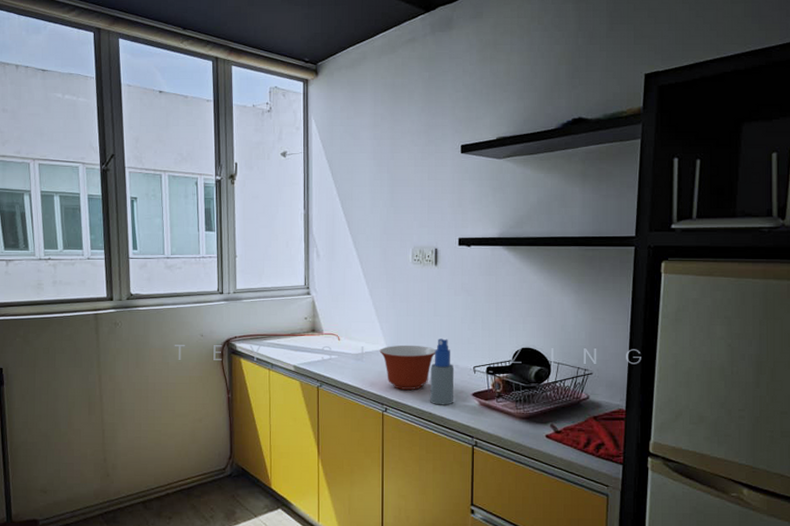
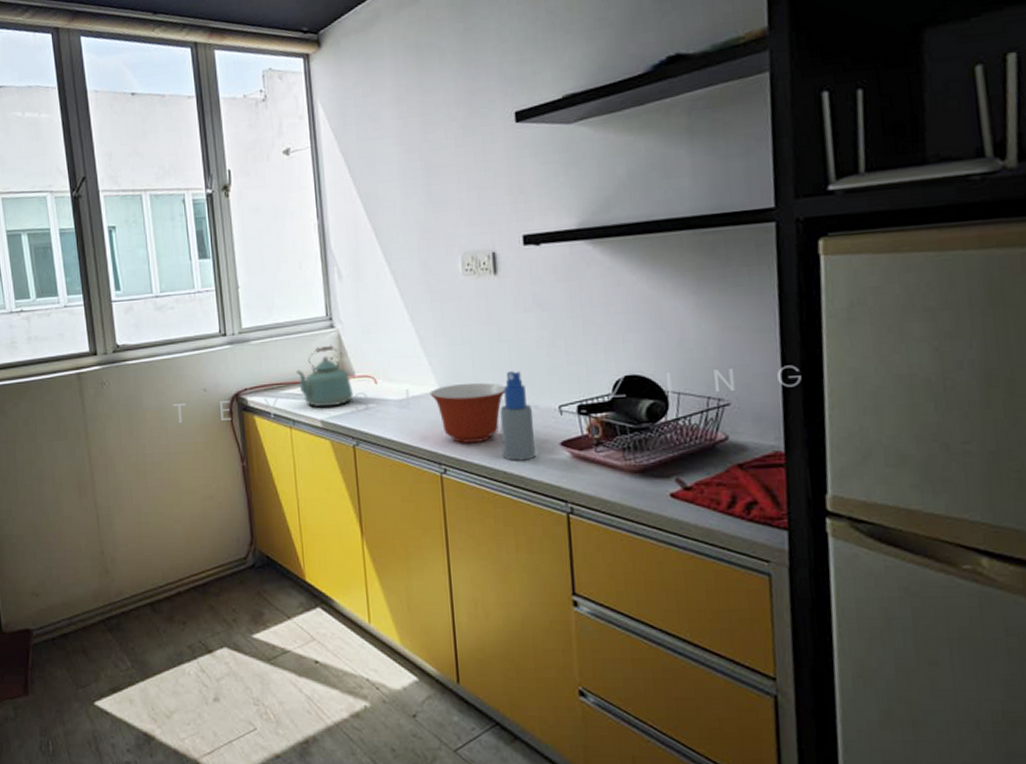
kettle: none [277,308,321,356] -> present [296,345,353,408]

